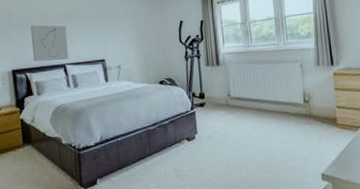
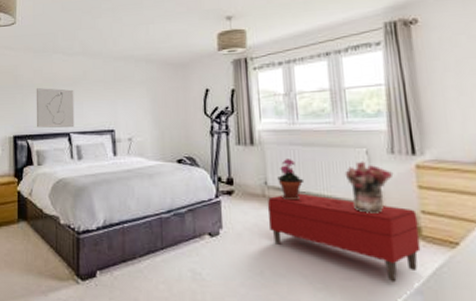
bench: none [230,100,336,160] -> present [267,193,421,283]
potted plant: none [238,74,257,107] -> present [277,159,305,201]
bouquet: none [285,72,319,112] -> present [344,161,394,213]

